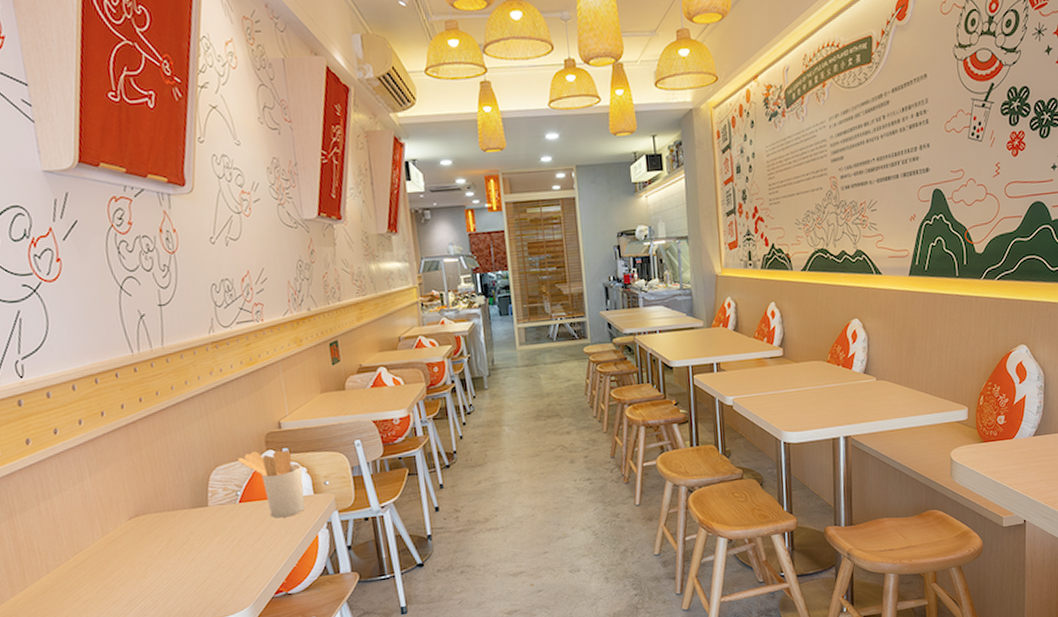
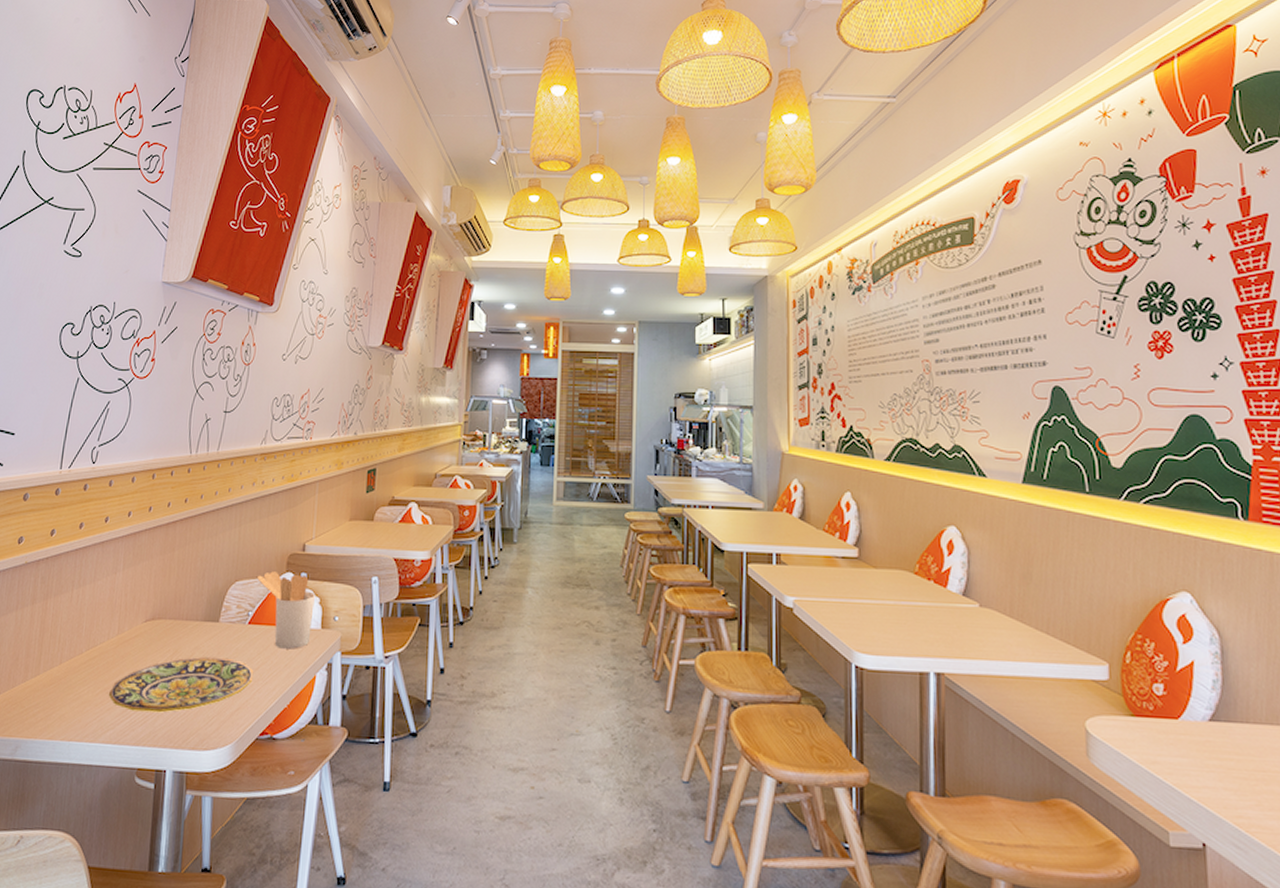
plate: none [109,536,257,599] -> present [108,657,254,713]

